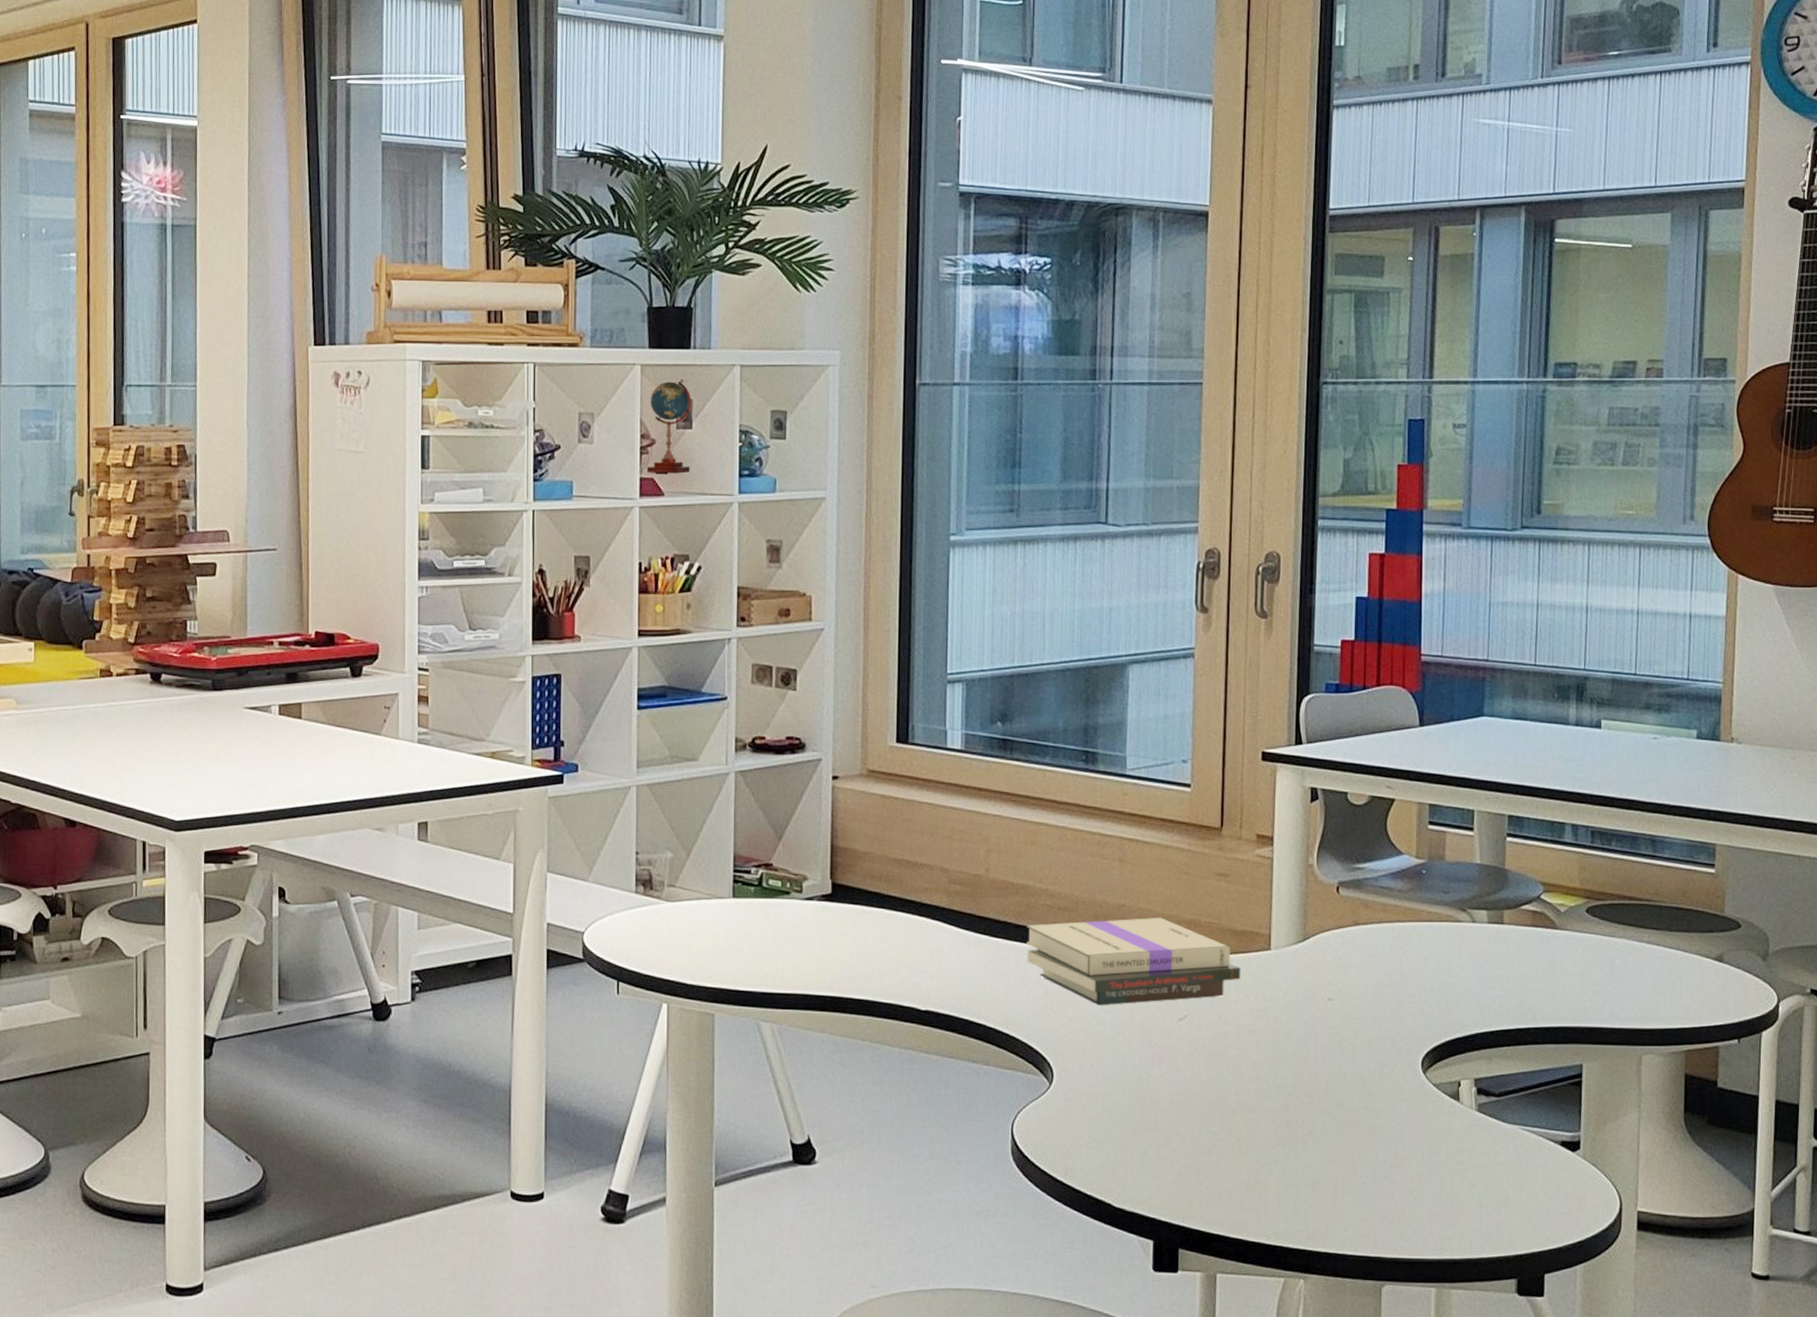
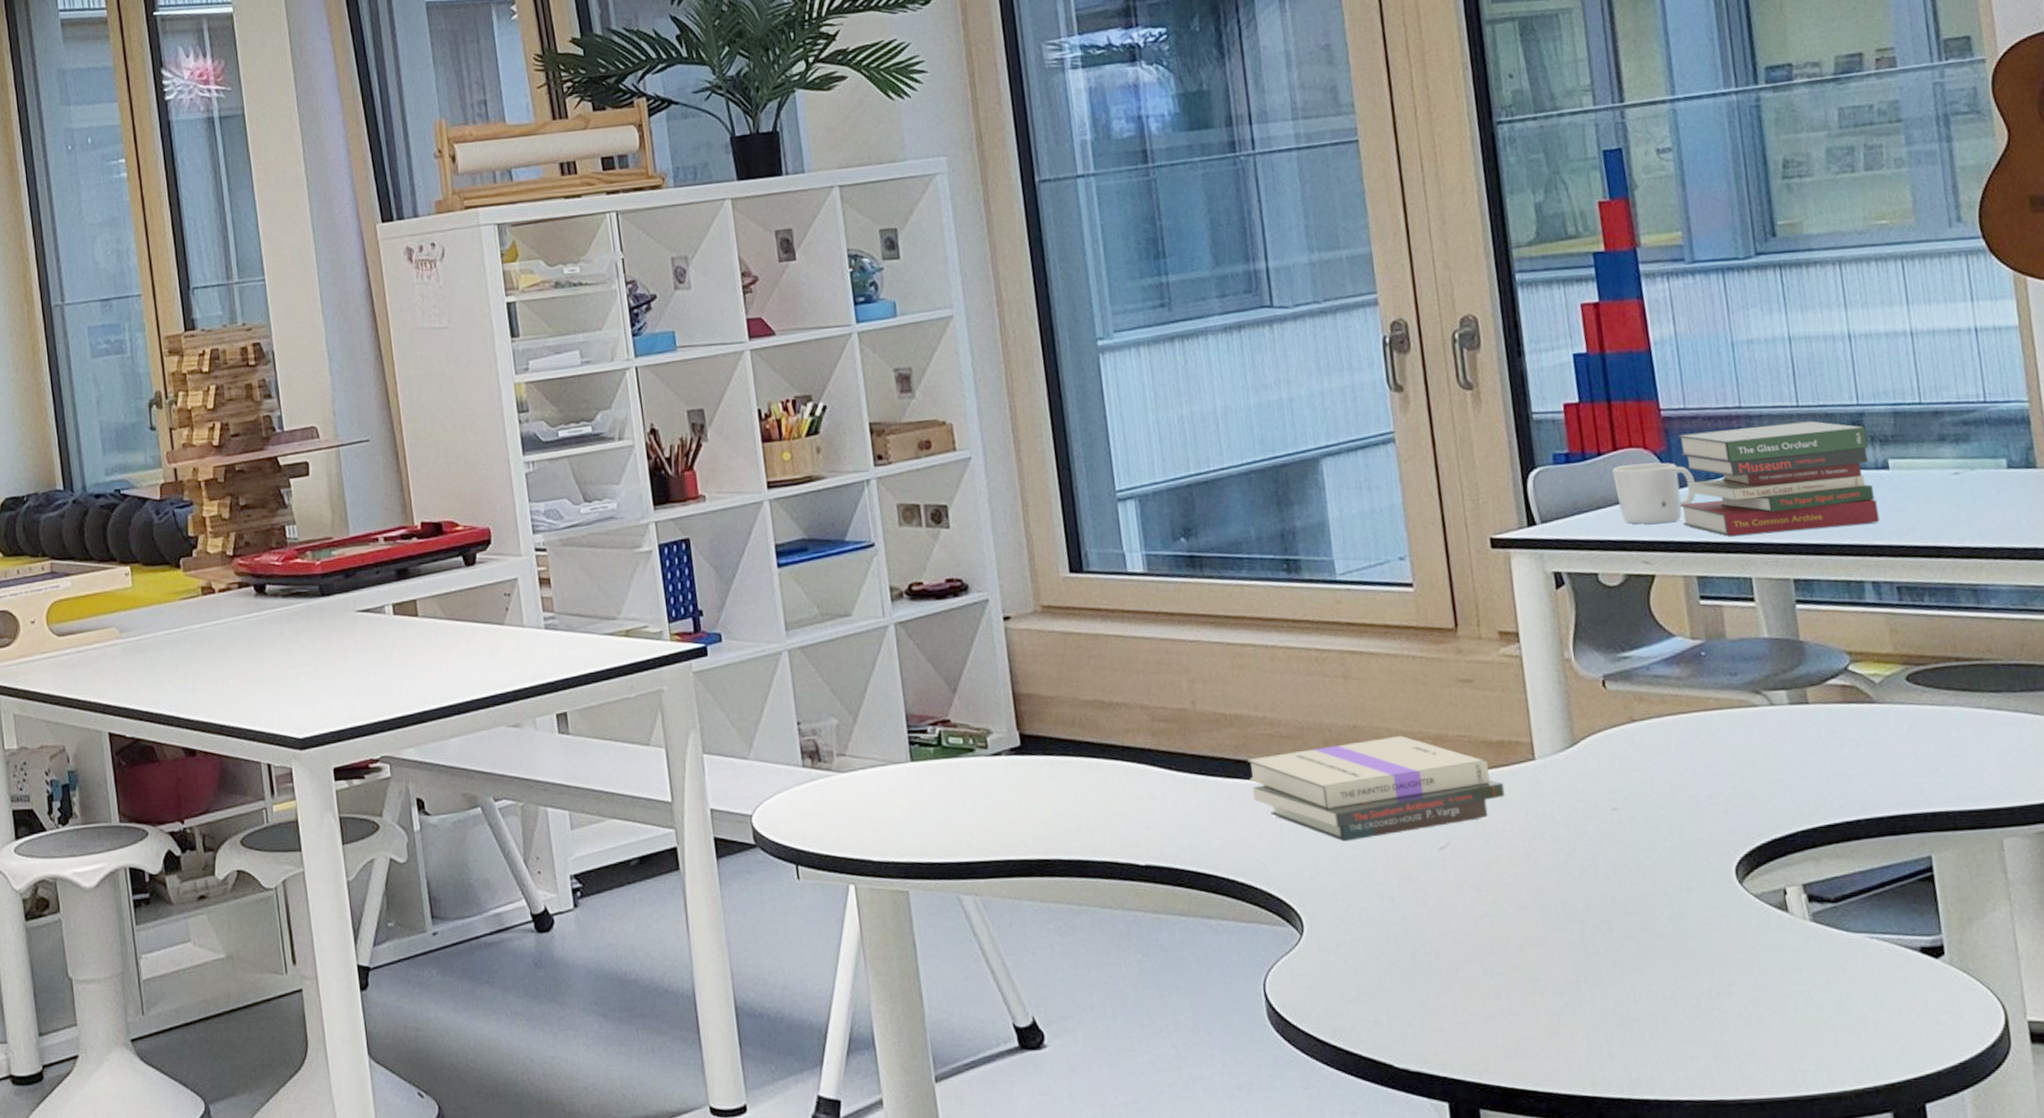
globe: present [646,379,691,474] -> none [746,209,800,313]
mug: none [1373,700,1440,754] -> present [1612,462,1696,525]
books: none [1425,678,1588,774] -> present [1678,421,1880,536]

